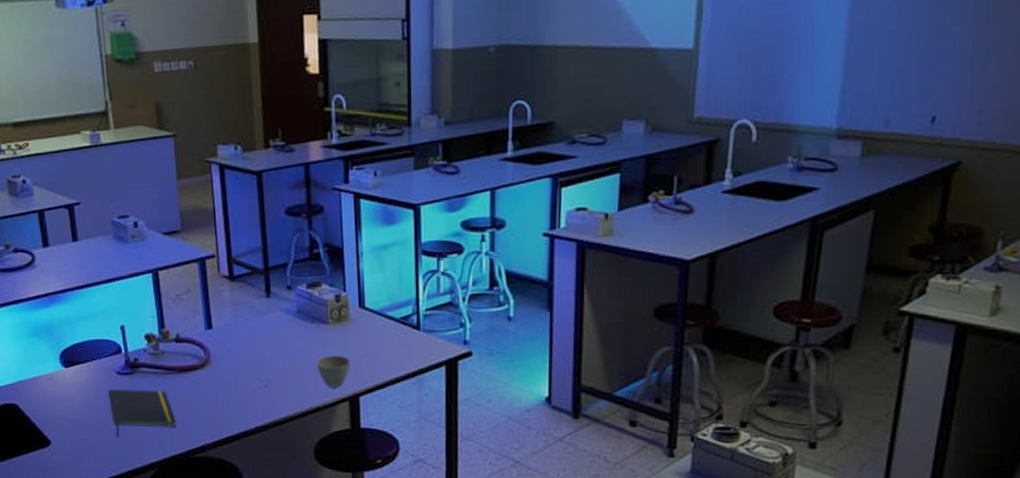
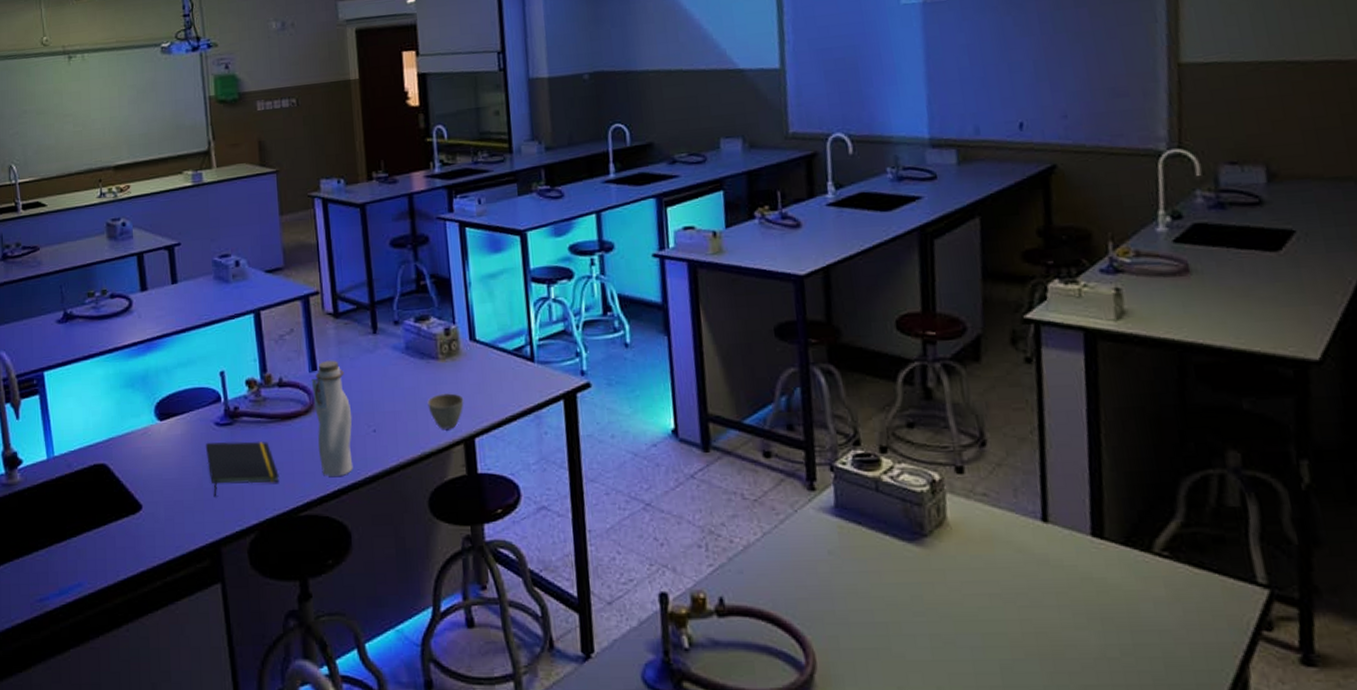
water bottle: none [206,320,245,425] -> present [311,360,353,478]

